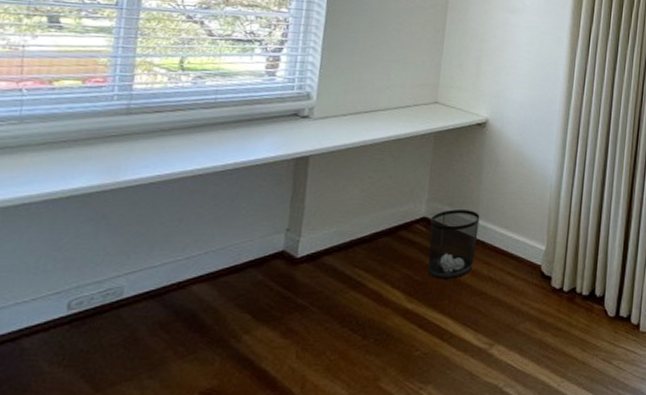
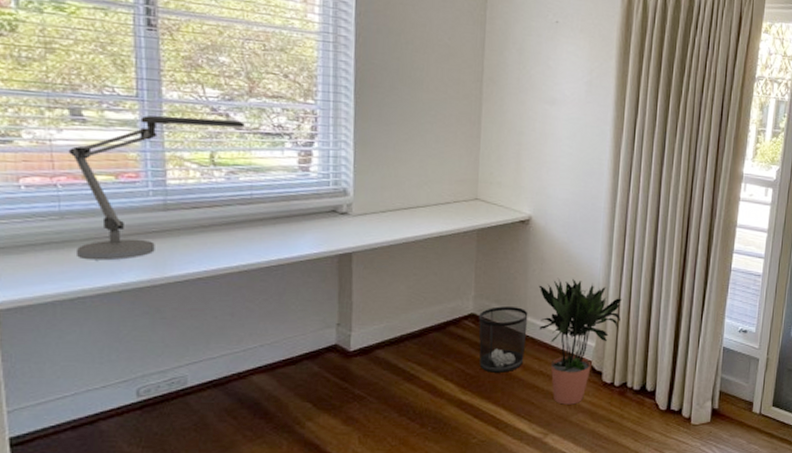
desk lamp: none [29,22,218,166] -> present [68,115,245,261]
potted plant: none [490,180,574,312] -> present [538,277,623,405]

